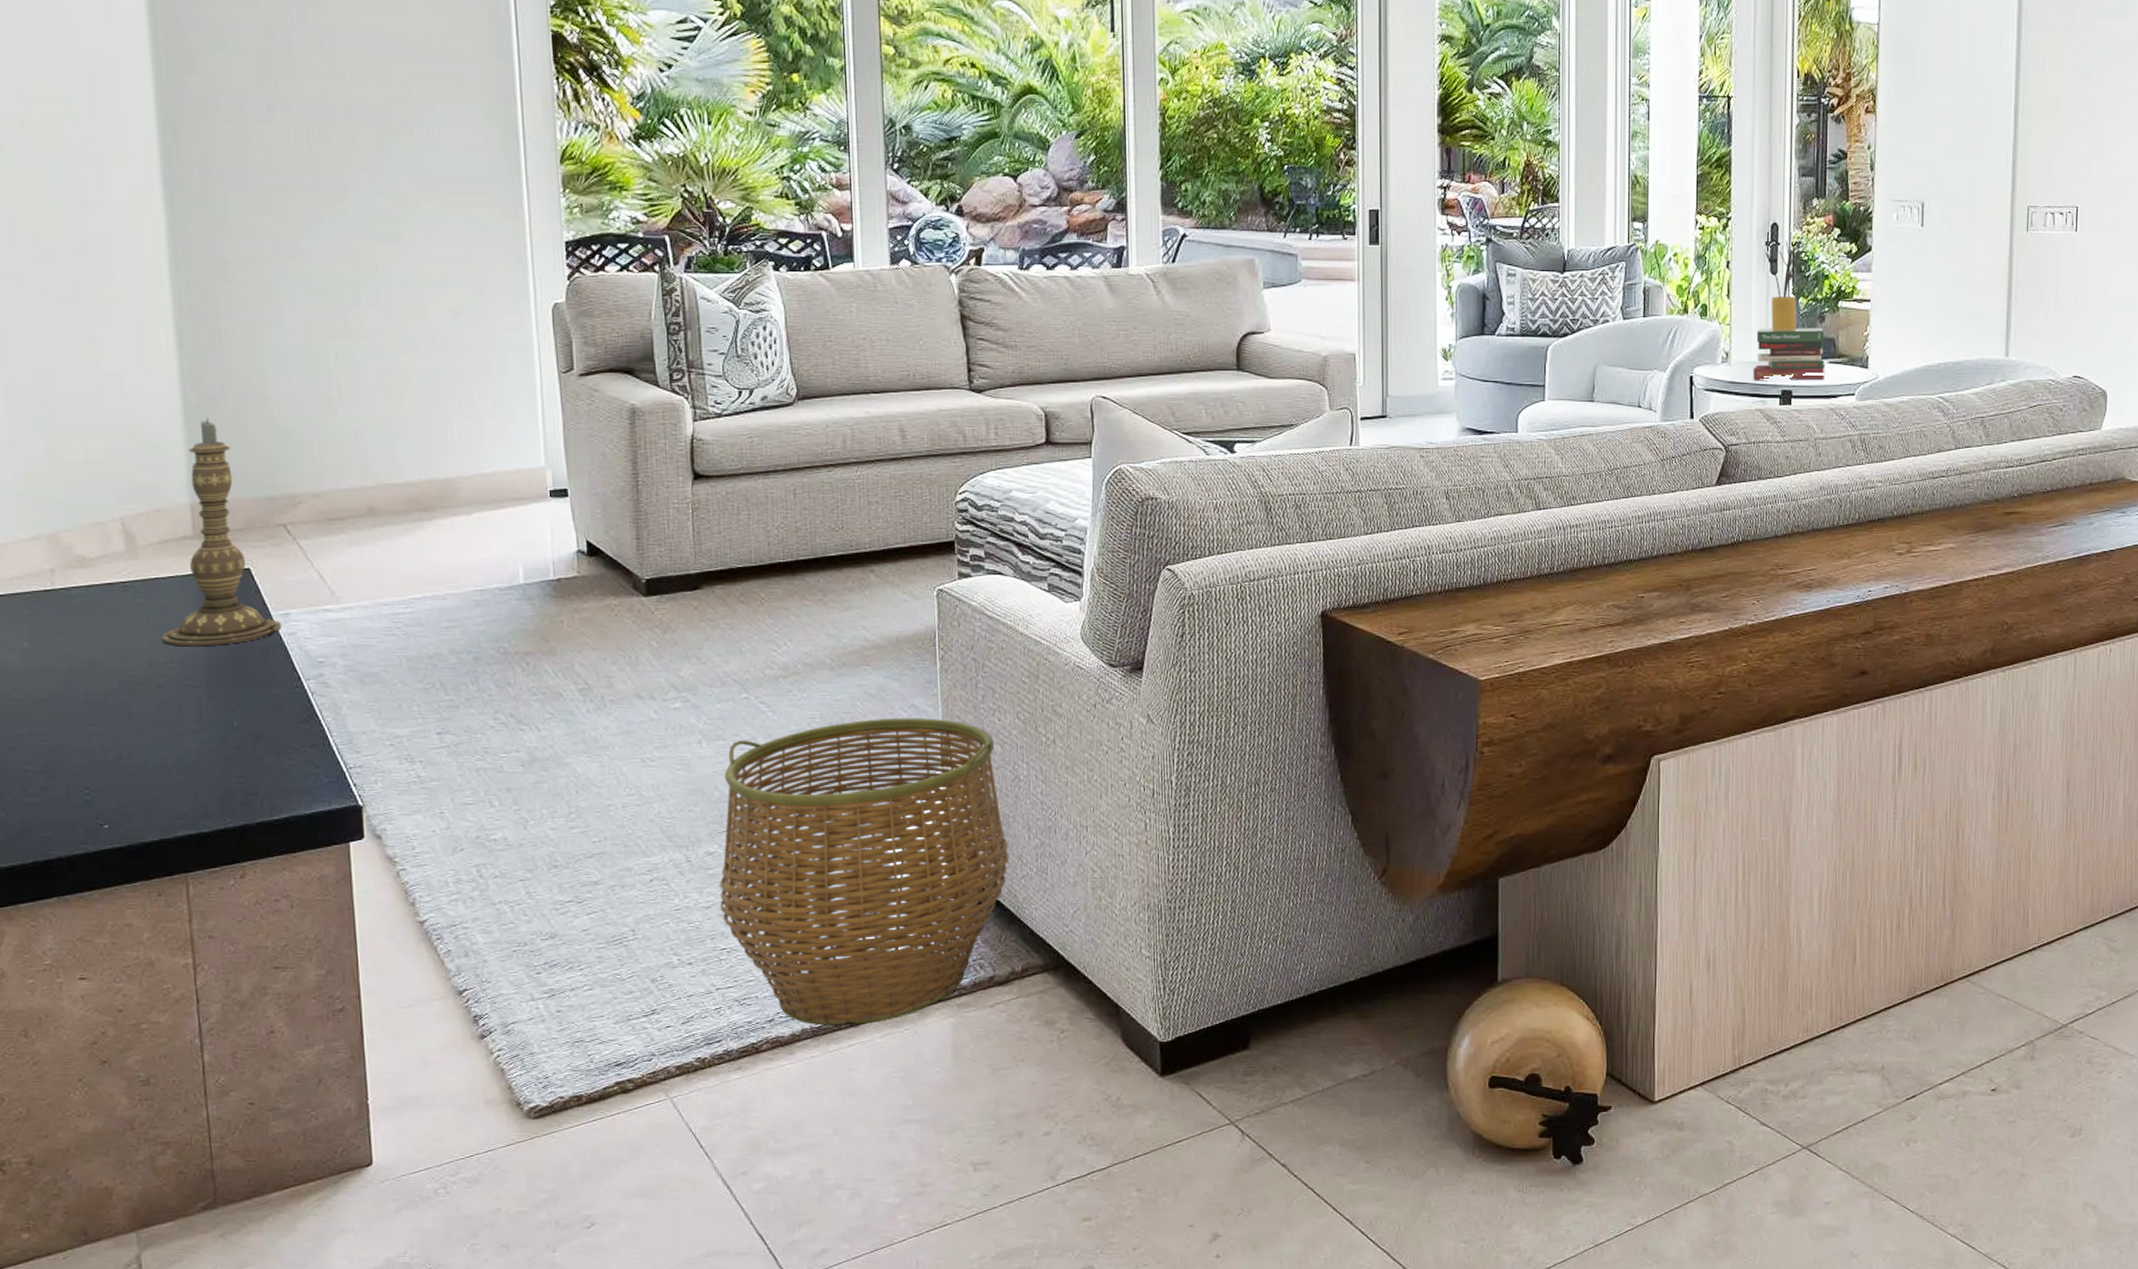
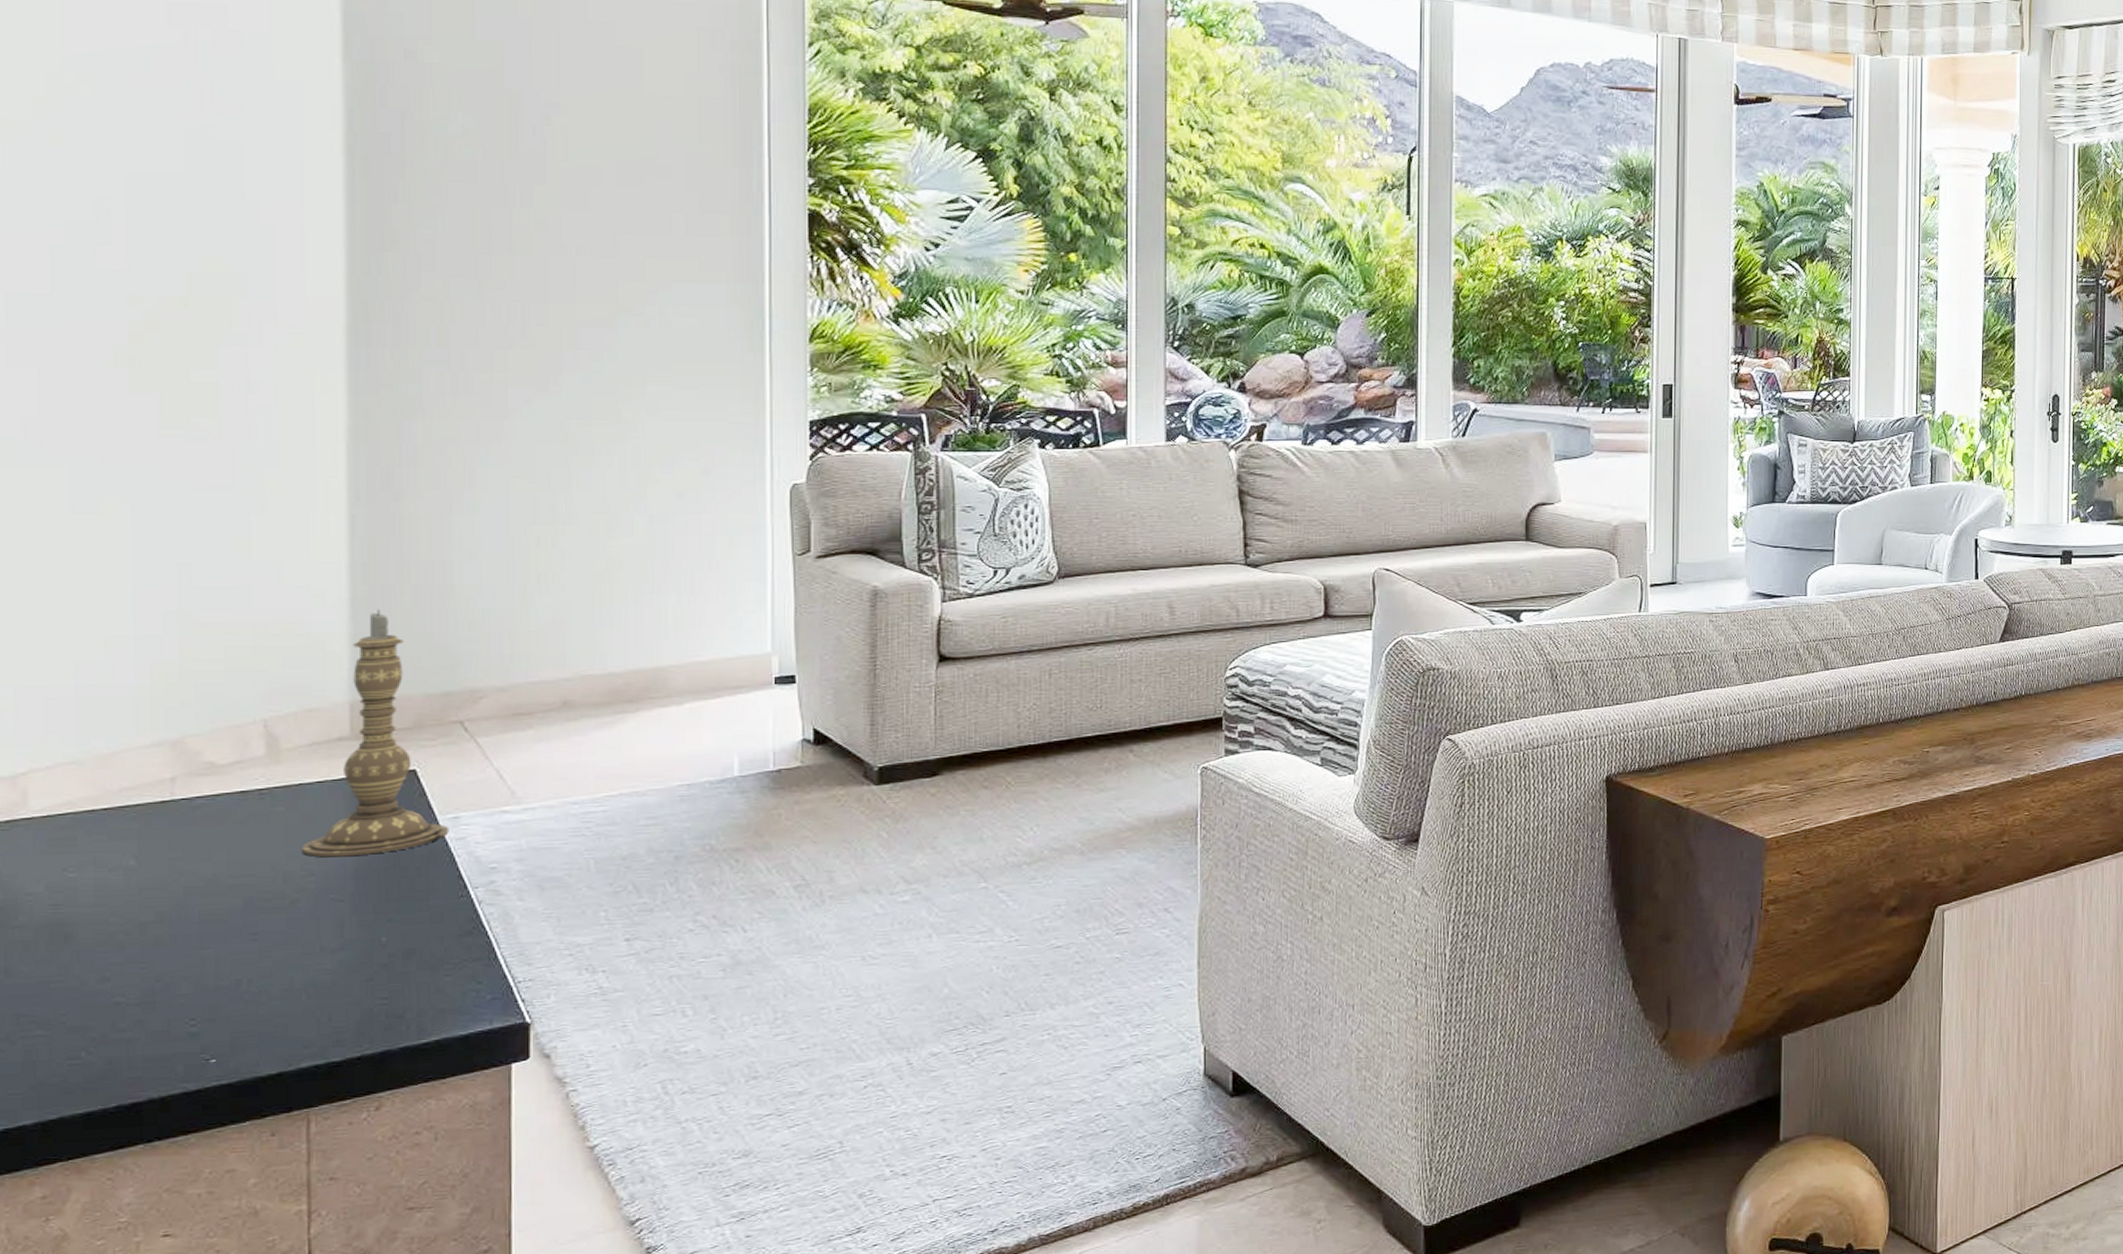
basket: present [719,718,1010,1026] -> none [942,900,1269,1233]
books: present [1753,327,1825,381] -> none [2035,492,2104,541]
vase: present [1766,232,1811,330] -> none [2047,403,2090,494]

